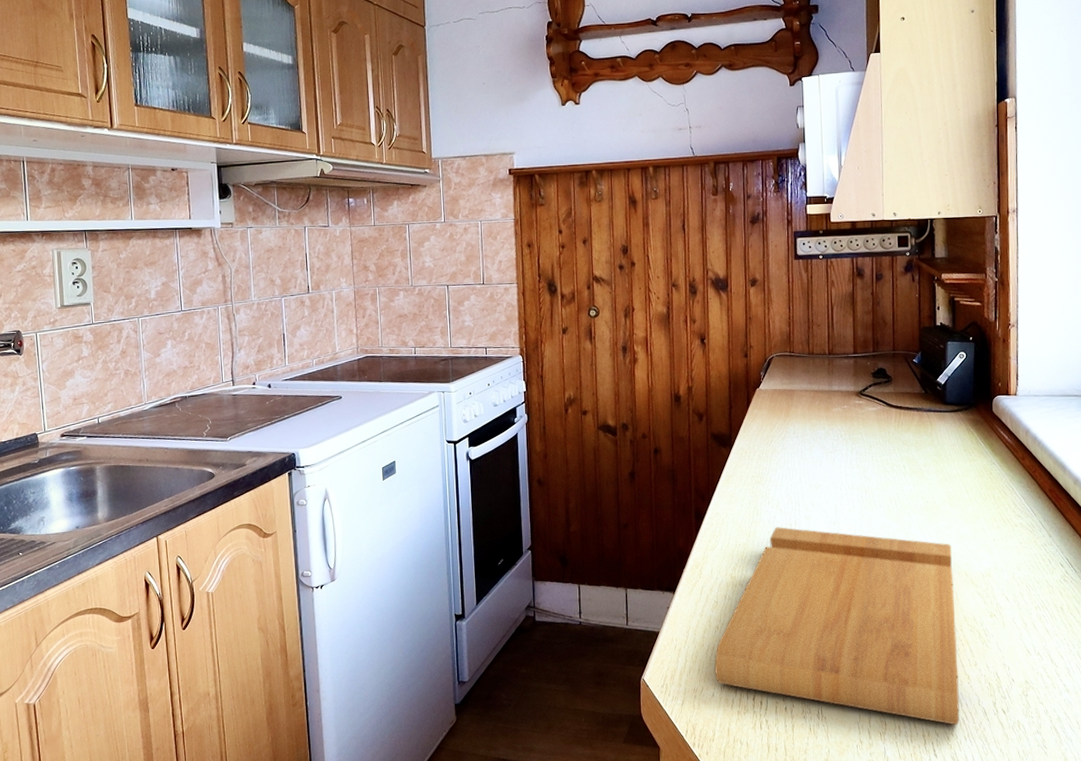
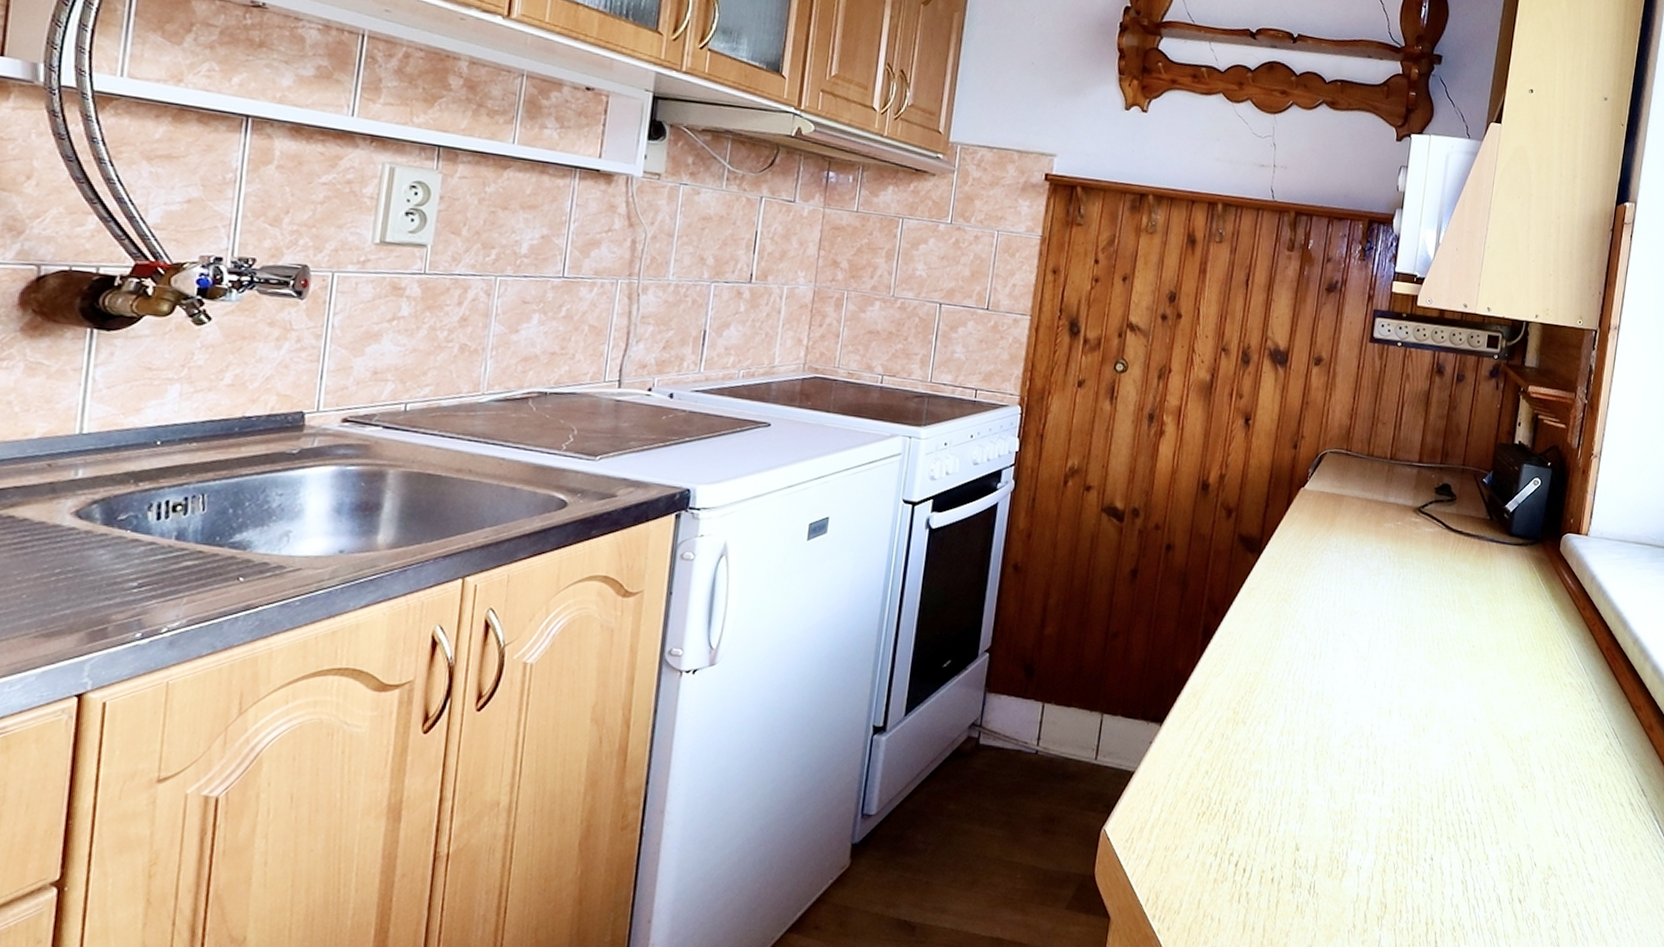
cutting board: present [714,527,960,725] -> none [1194,657,1493,913]

